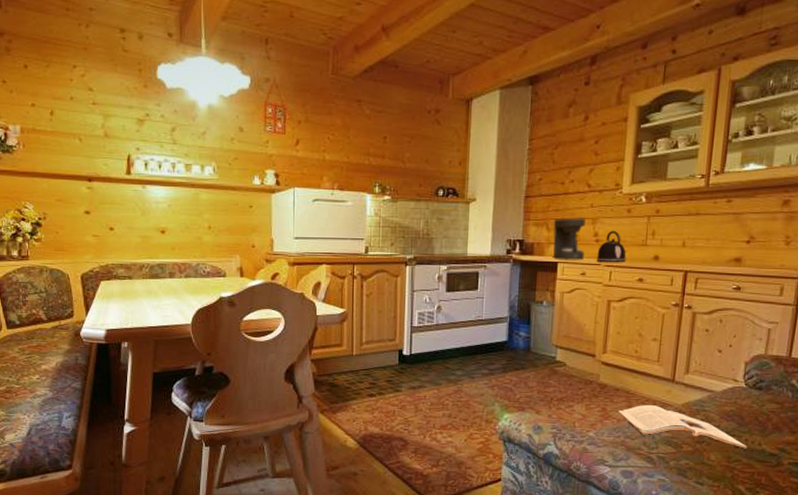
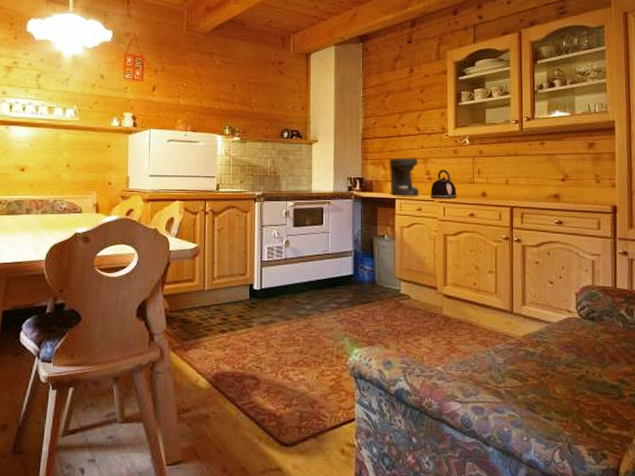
magazine: present [618,404,748,449] -> none [464,336,589,381]

